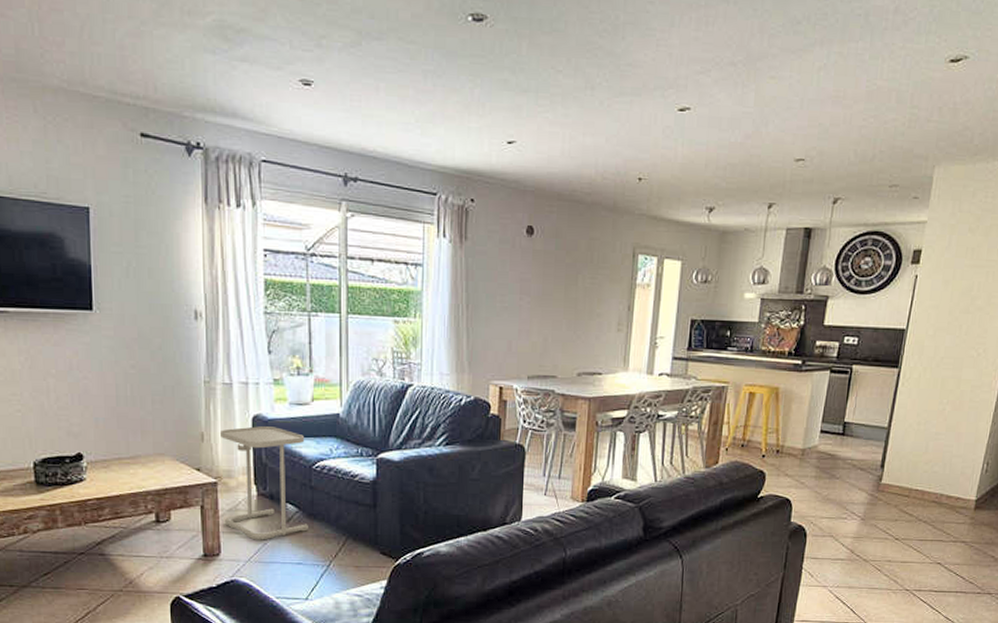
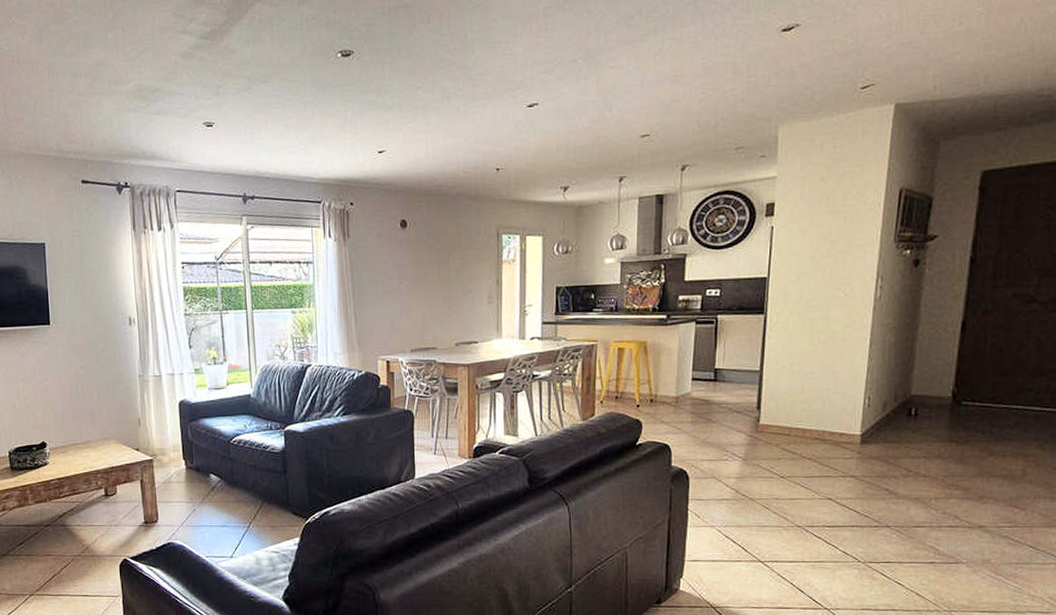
side table: present [219,426,308,540] -> none [153,409,230,507]

